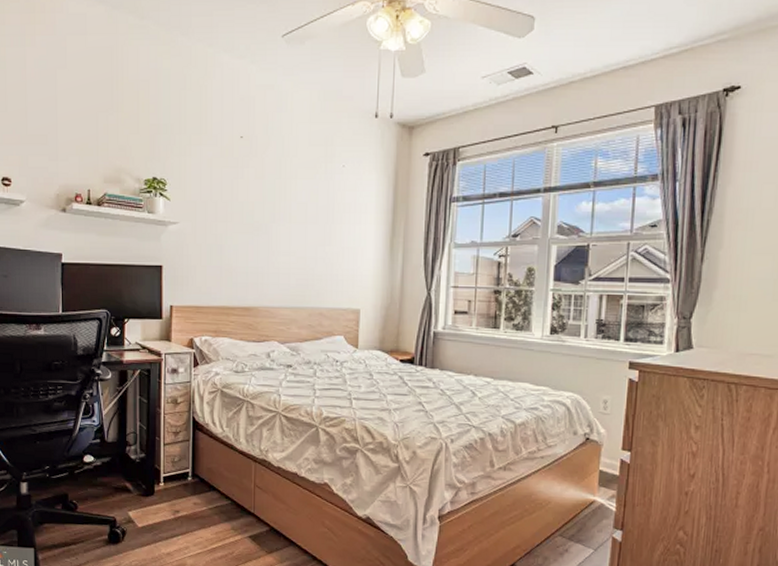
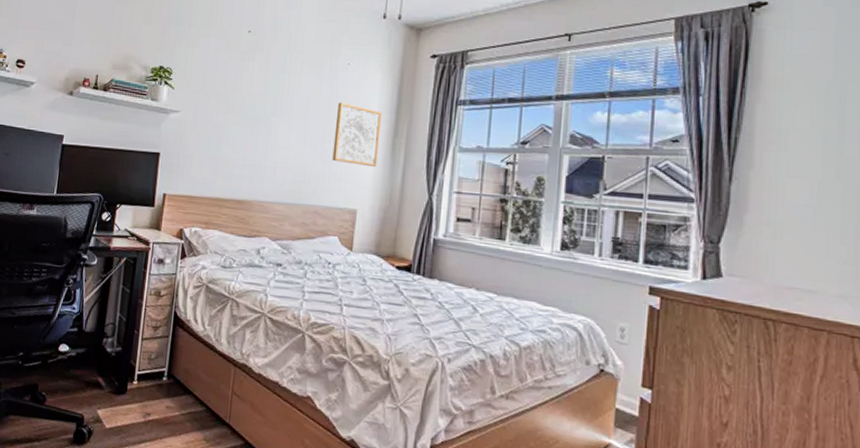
wall art: none [333,205,379,268] -> present [332,102,382,168]

